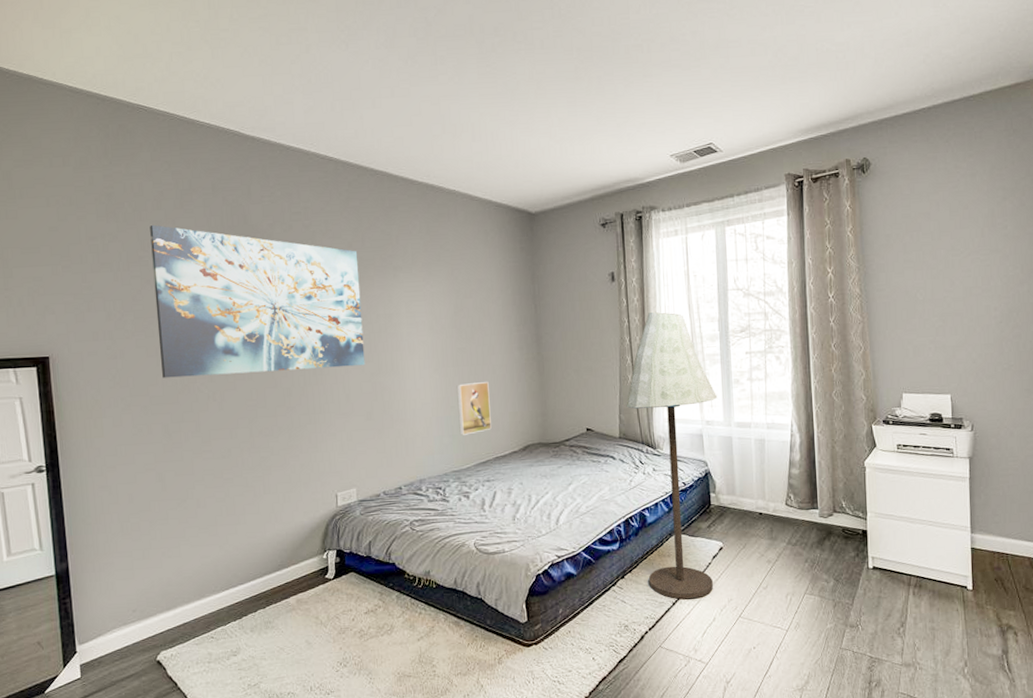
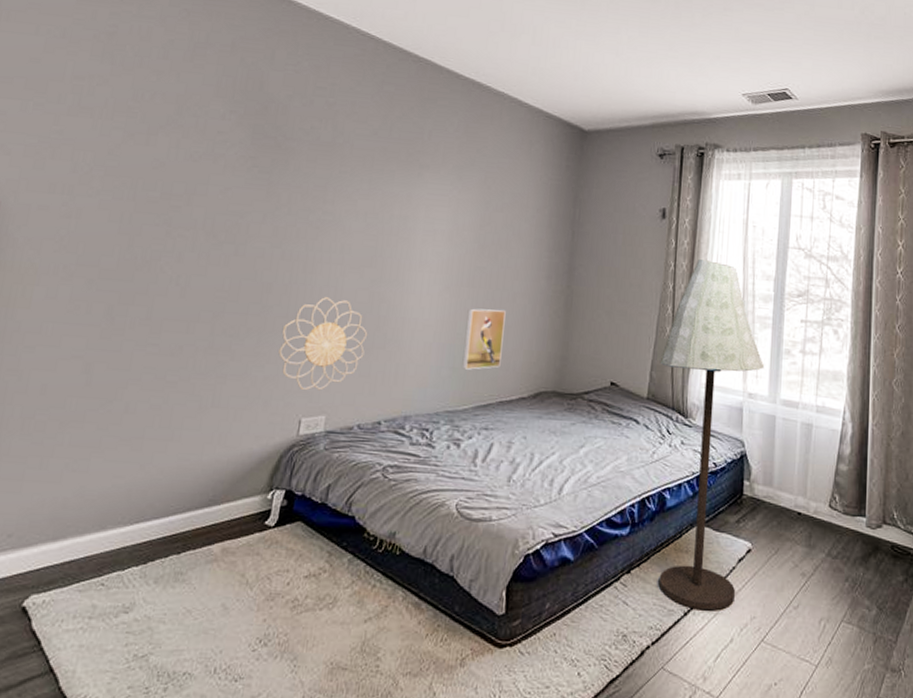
wall art: present [150,224,365,378] -> none [121,74,382,271]
decorative wall piece: none [307,392,378,470] -> present [278,297,368,391]

